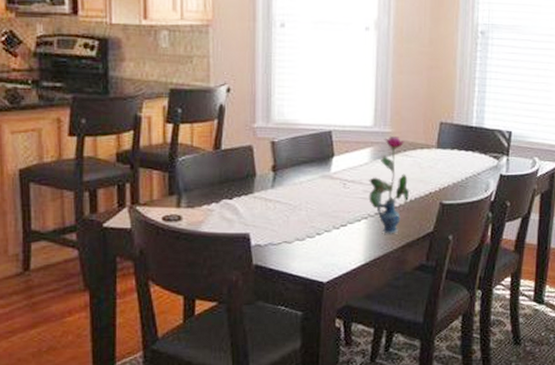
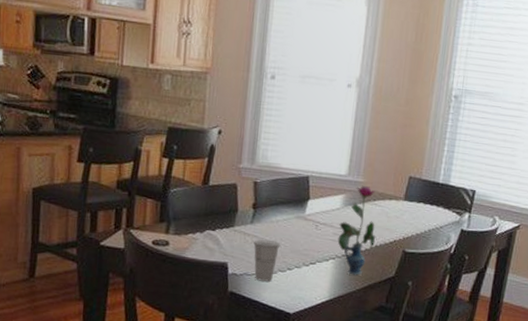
cup: none [277,204,307,250] -> present [253,239,281,282]

